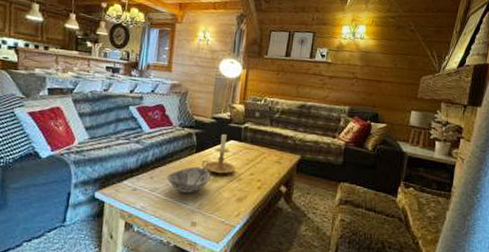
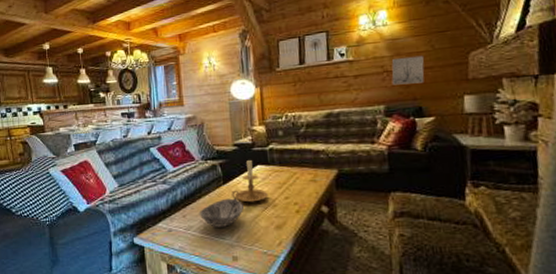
wall art: none [358,69,388,94] -> present [391,55,425,85]

